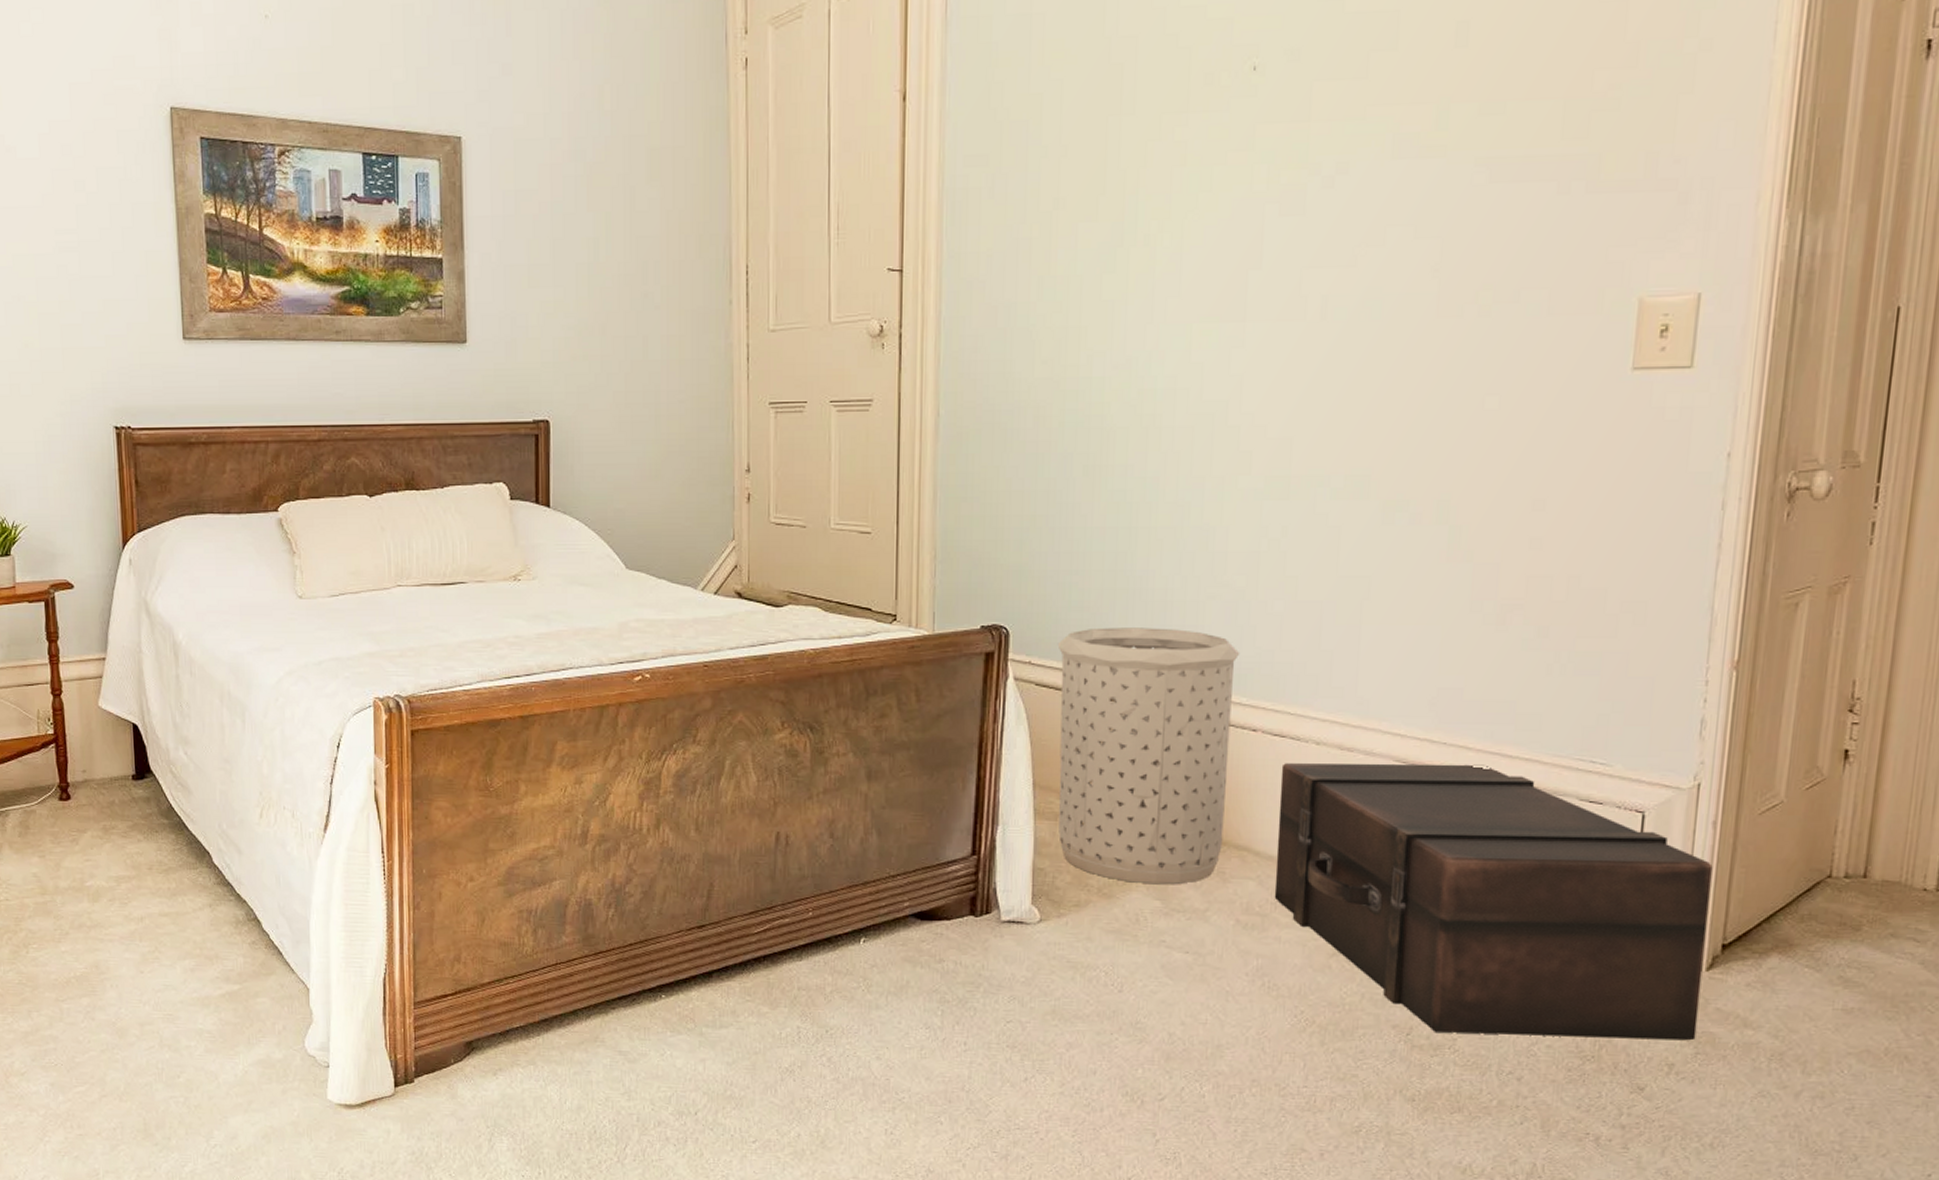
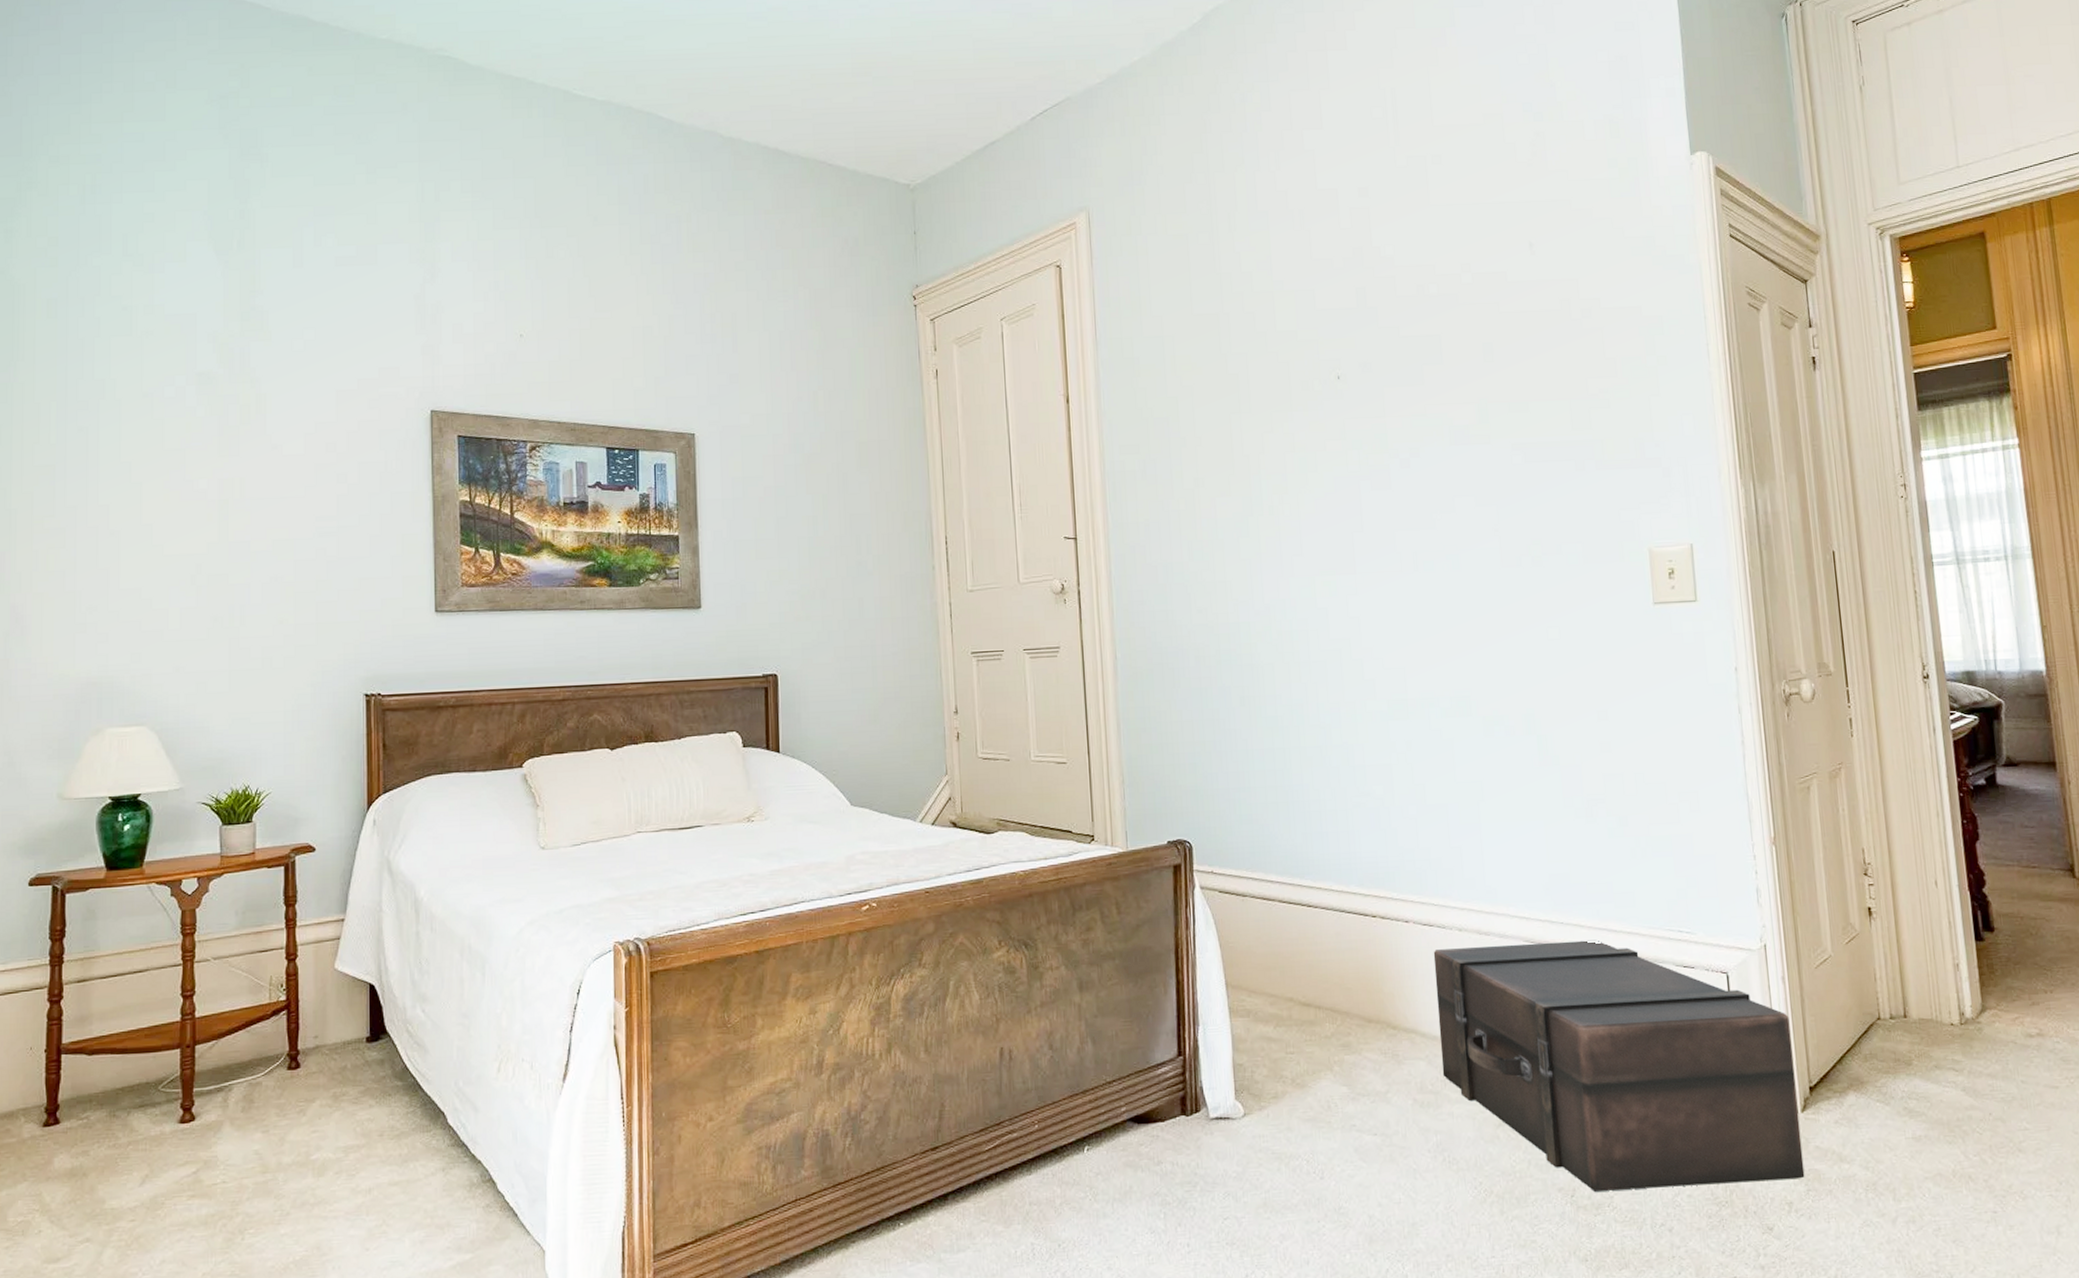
laundry basket: present [1057,627,1241,885] -> none [1234,835,1394,1072]

